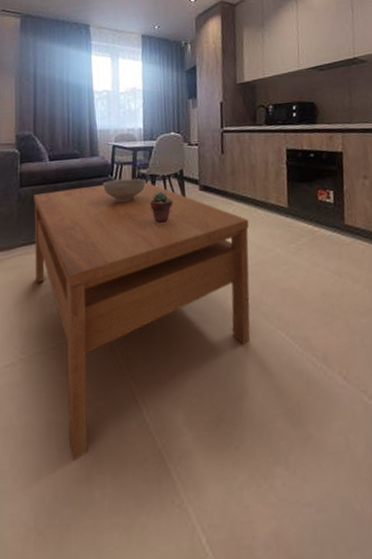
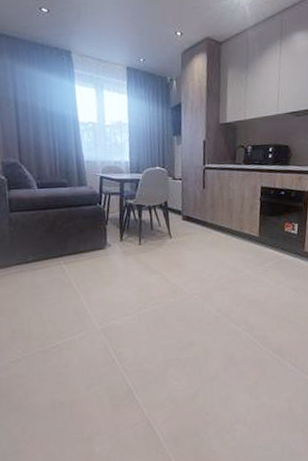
coffee table: present [34,182,251,461] -> none [25,211,225,428]
decorative bowl: present [103,178,146,203] -> none [92,207,133,229]
potted succulent: present [150,191,174,224] -> none [137,220,159,248]

